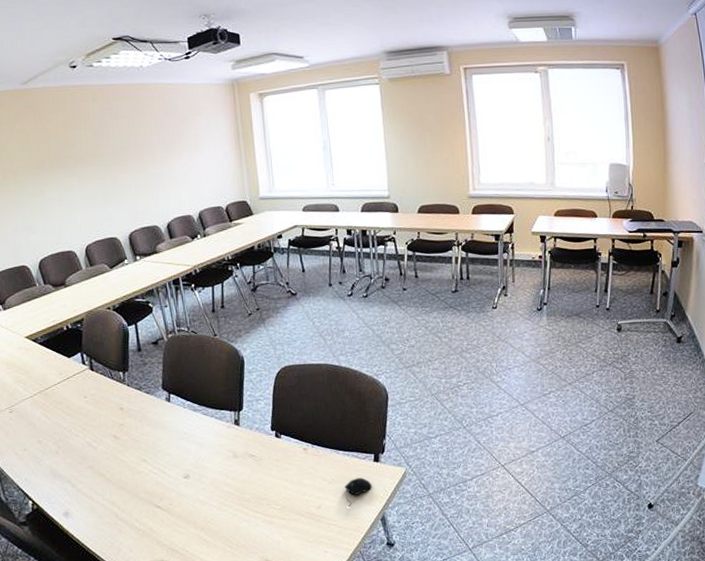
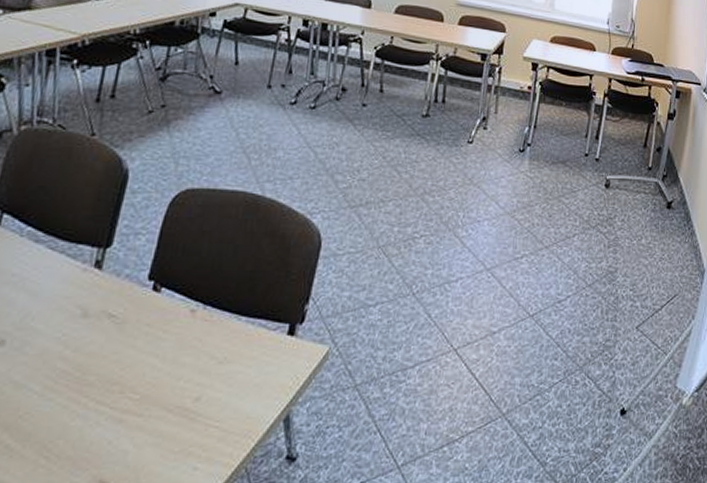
computer mouse: present [345,478,372,507] -> none [238,357,279,400]

